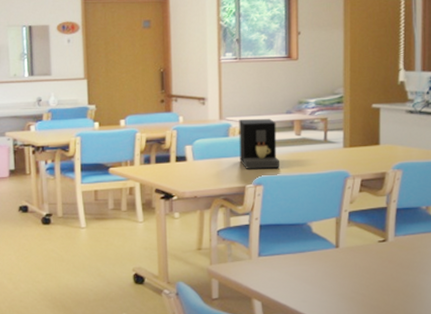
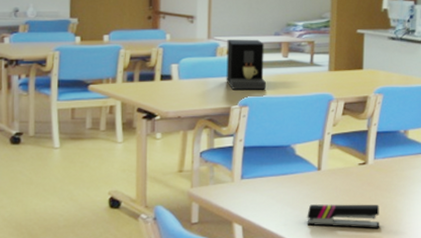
stapler: none [326,281,403,306] -> present [307,204,380,228]

